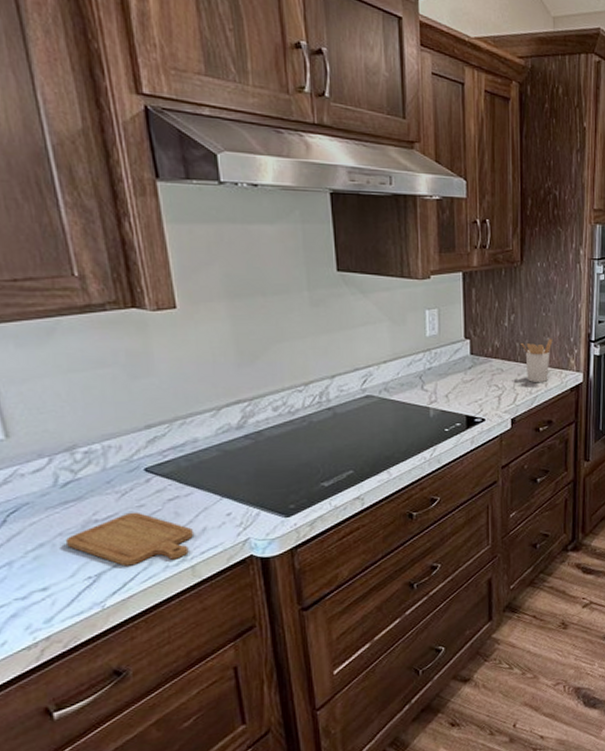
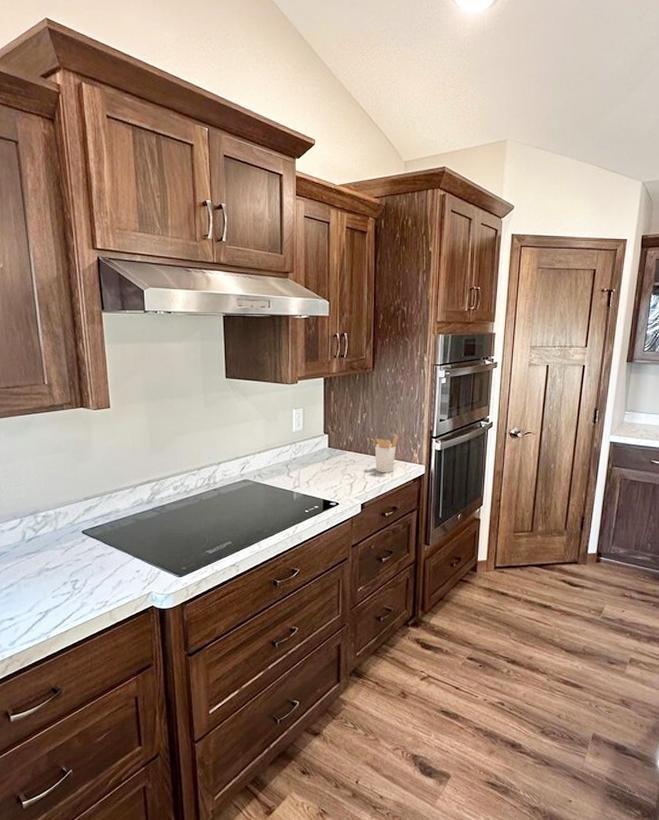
chopping board: present [66,512,195,567] -> none [28,564,113,607]

